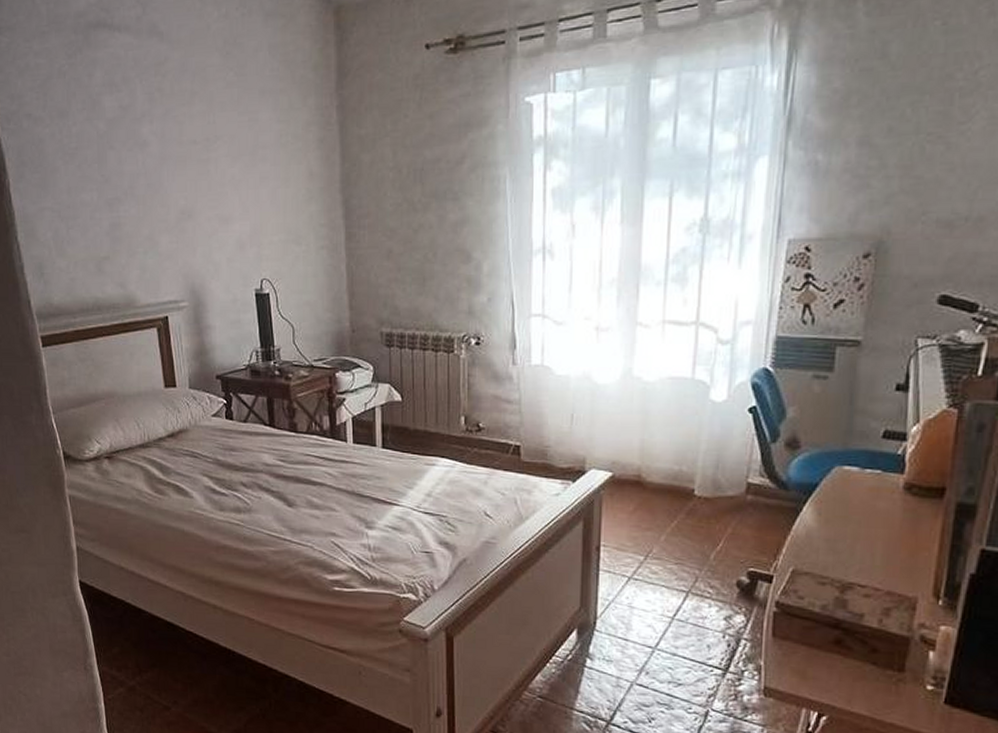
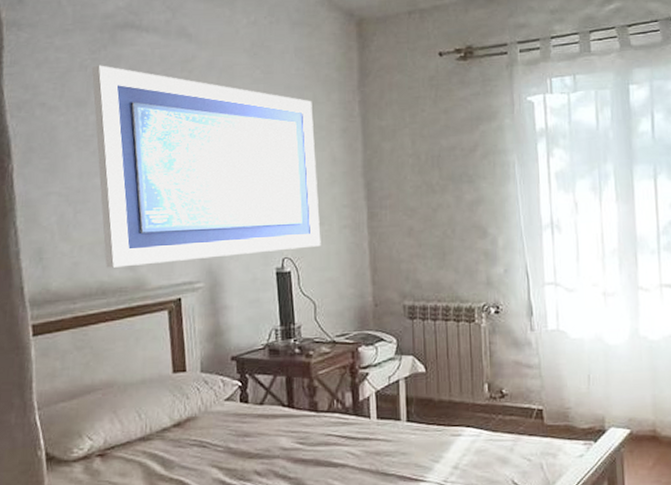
wall art: none [69,71,298,284] -> present [91,65,321,268]

